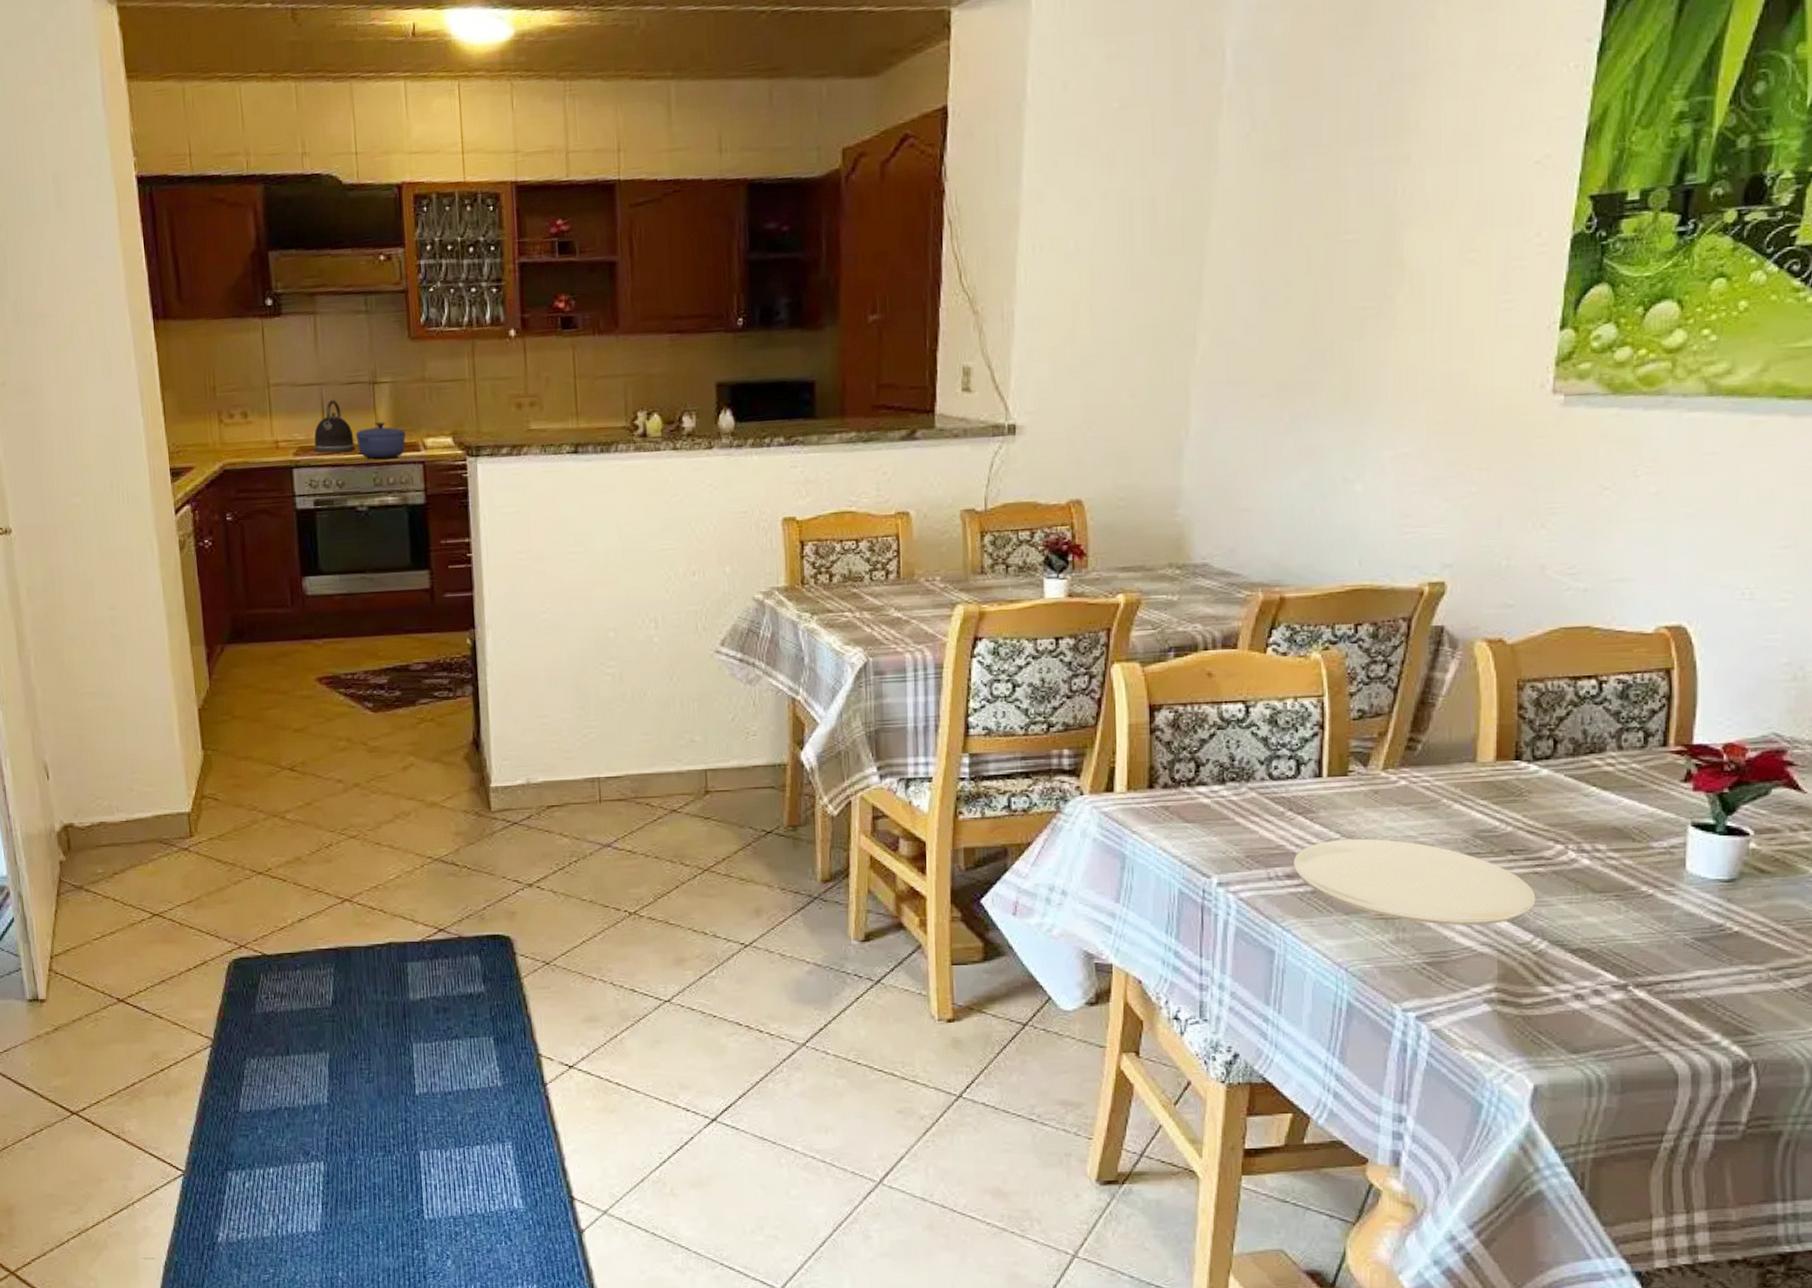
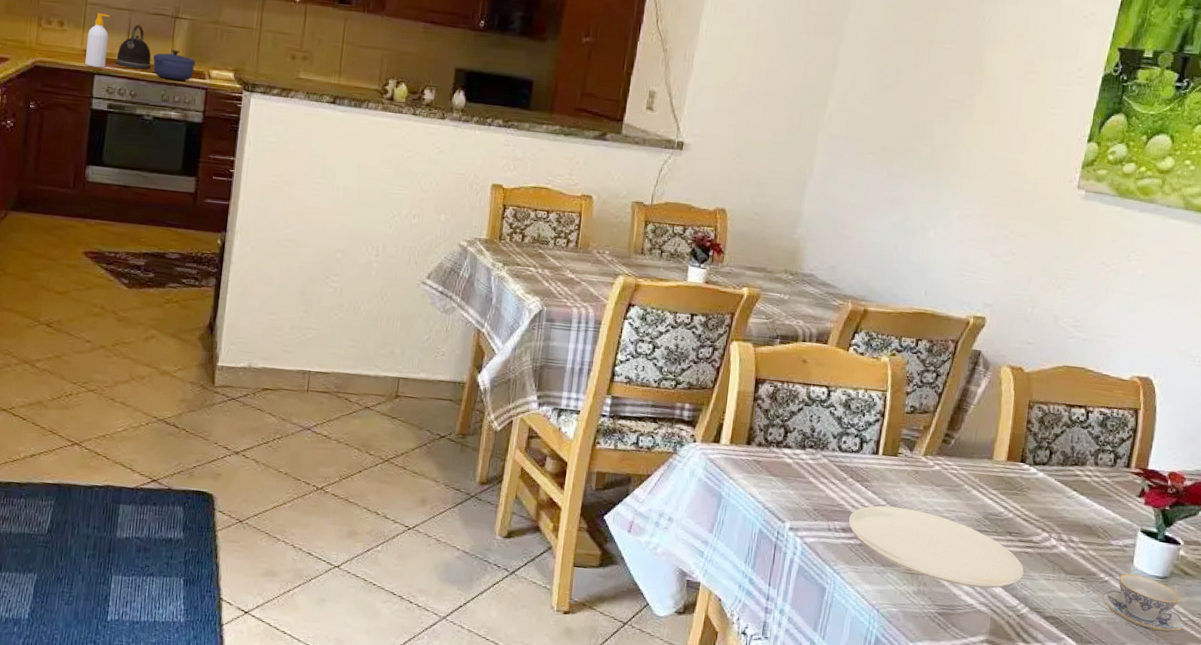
soap bottle: none [277,393,303,460] -> present [85,12,110,68]
teacup: none [1646,881,1767,949] -> present [1101,573,1185,632]

